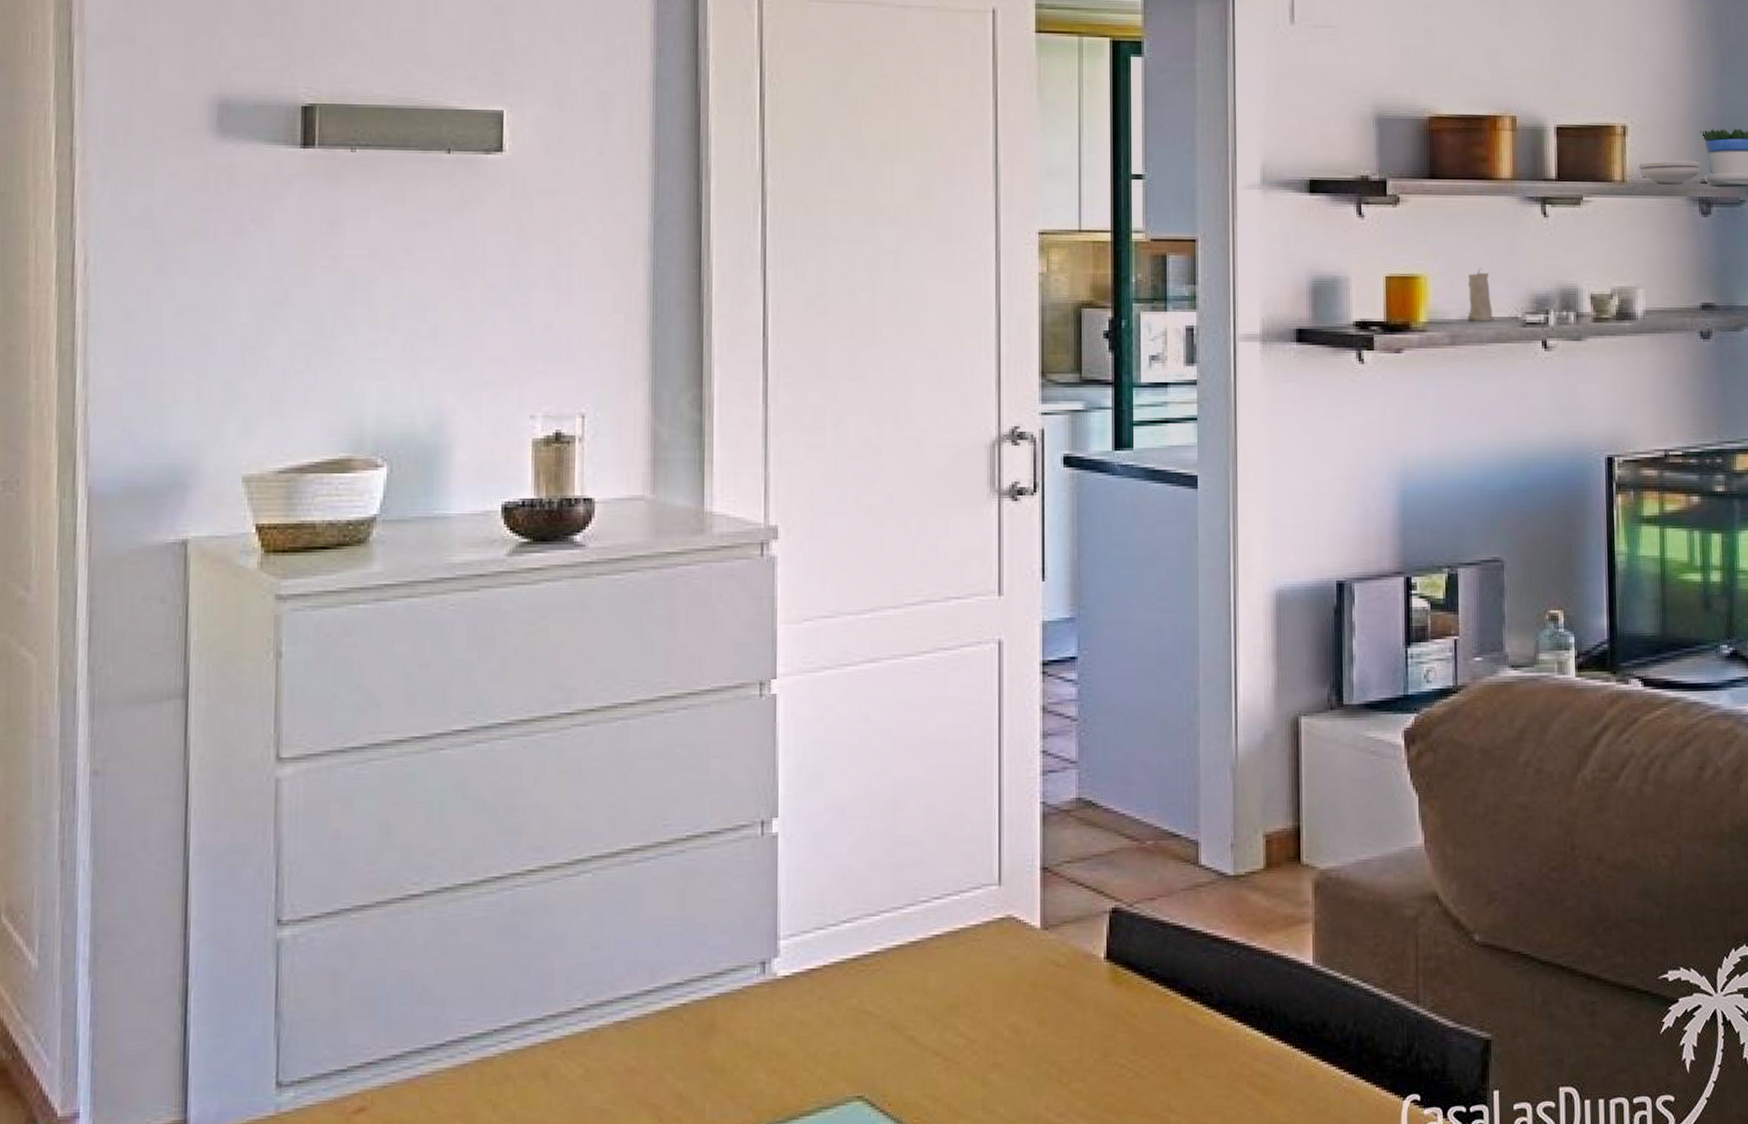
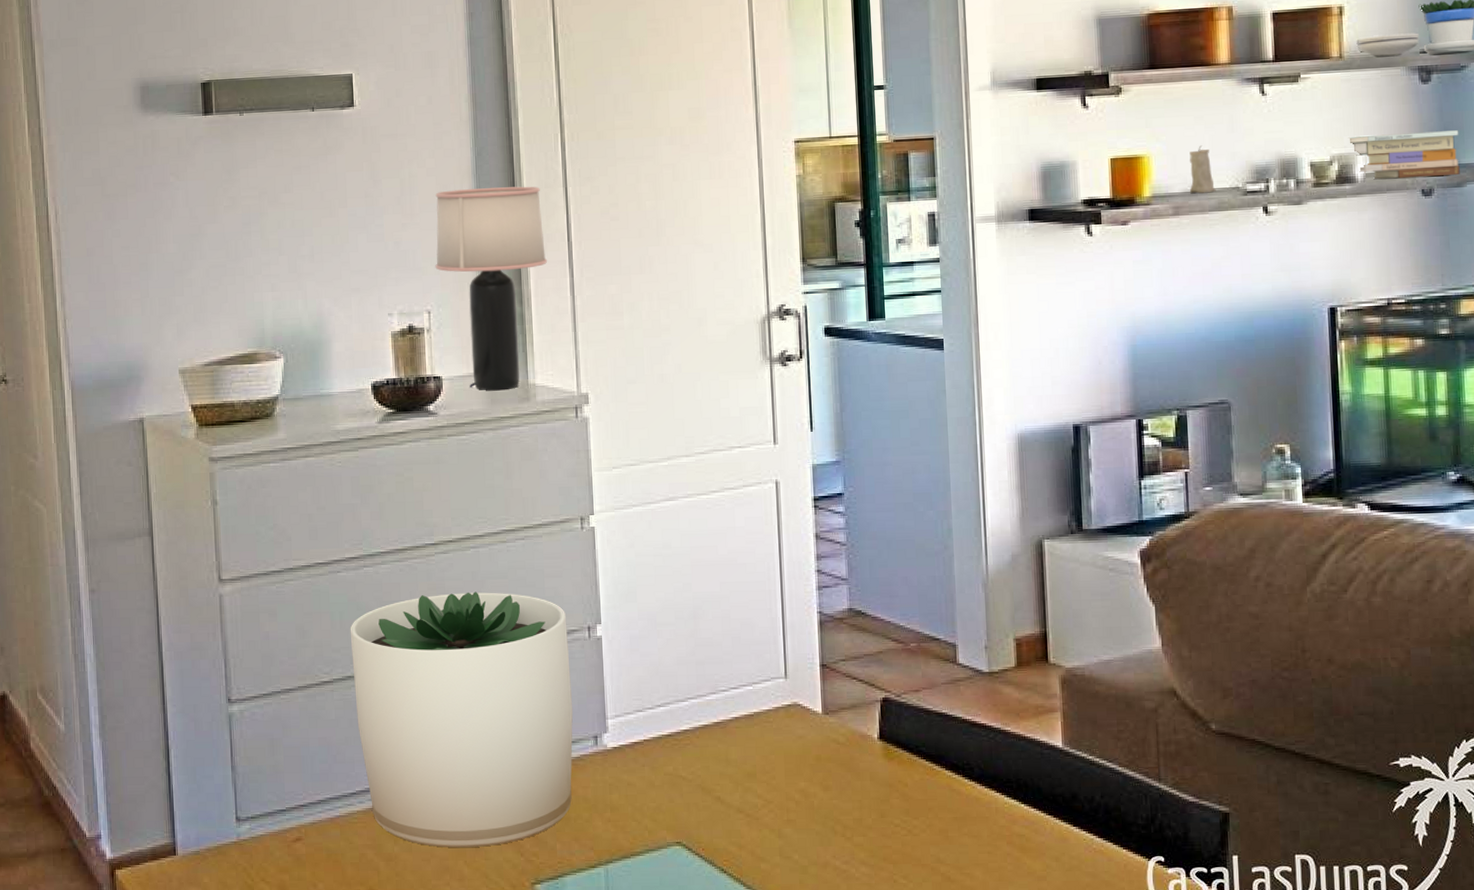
planter: none [451,775,737,1114] -> present [350,591,573,847]
table lamp: none [594,264,737,519] -> present [435,186,548,391]
books: none [1628,269,1738,318] -> present [1347,130,1460,180]

